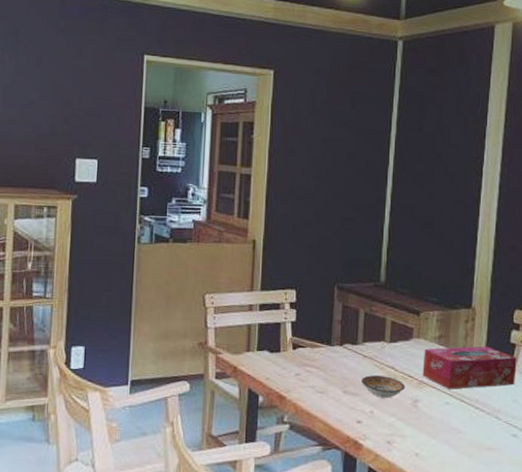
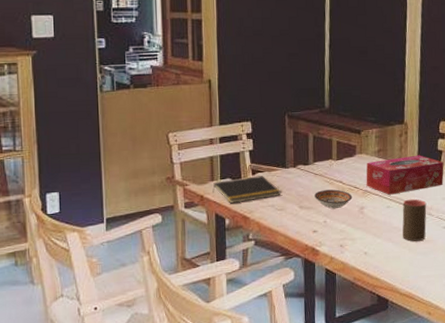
notepad: none [247,351,324,380] -> present [212,176,282,204]
cup: none [461,397,494,448] -> present [402,199,427,241]

